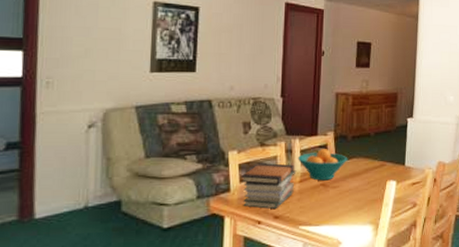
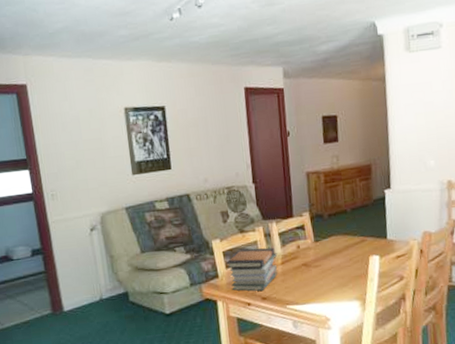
fruit bowl: present [297,149,348,181] -> none [276,229,327,261]

